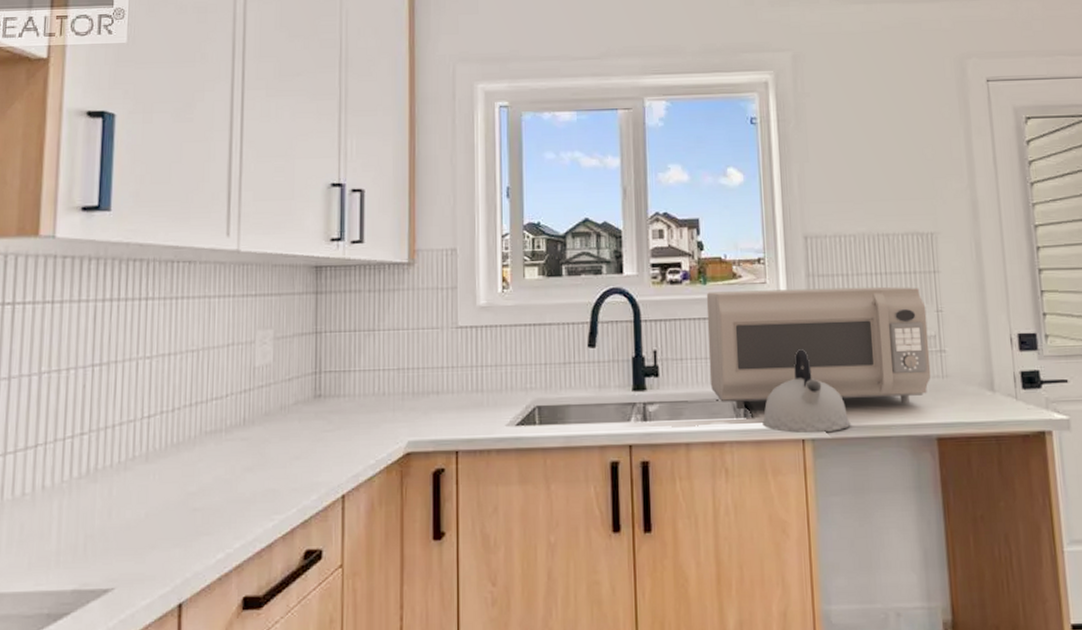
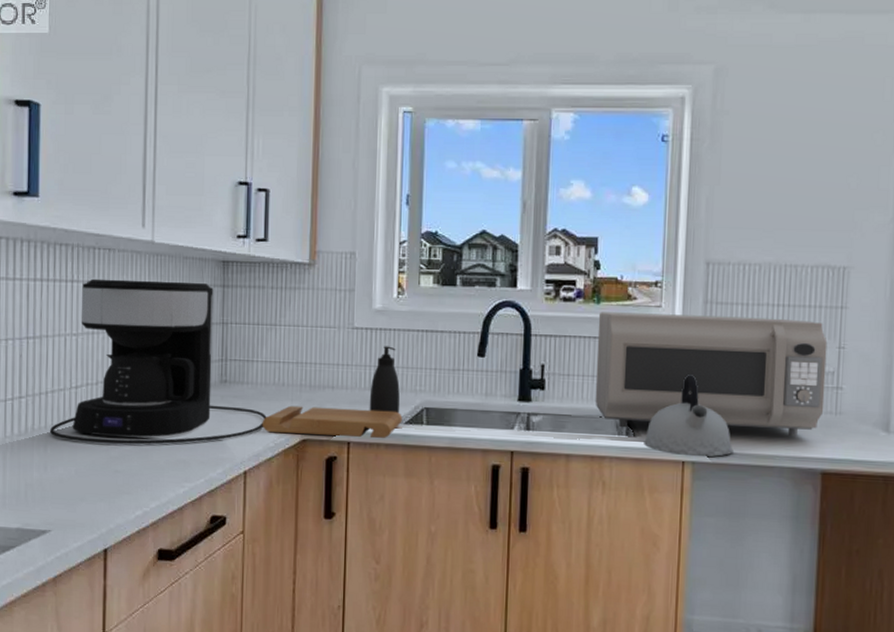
coffee maker: none [115,291,366,480] -> present [49,278,267,445]
cutting board: none [361,412,514,448] -> present [262,405,403,439]
soap dispenser: none [477,343,511,415] -> present [369,346,400,414]

